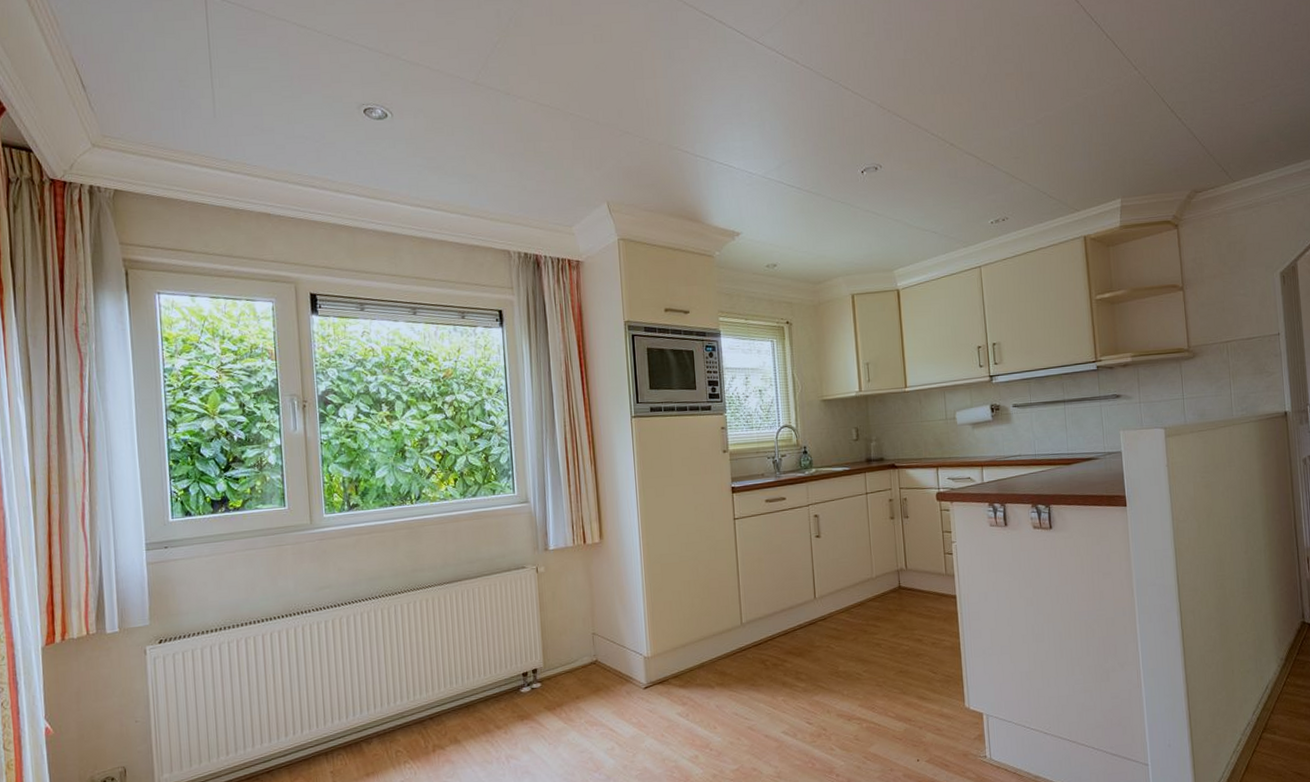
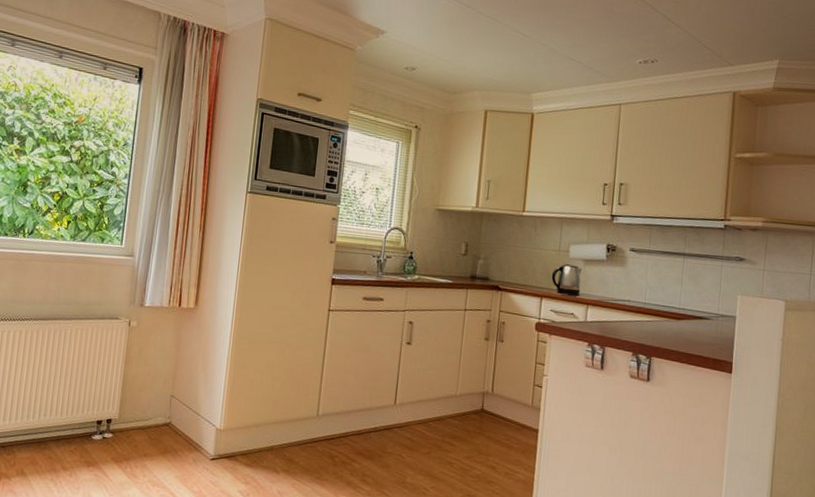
kettle: none [943,430,973,462] -> present [551,264,582,297]

